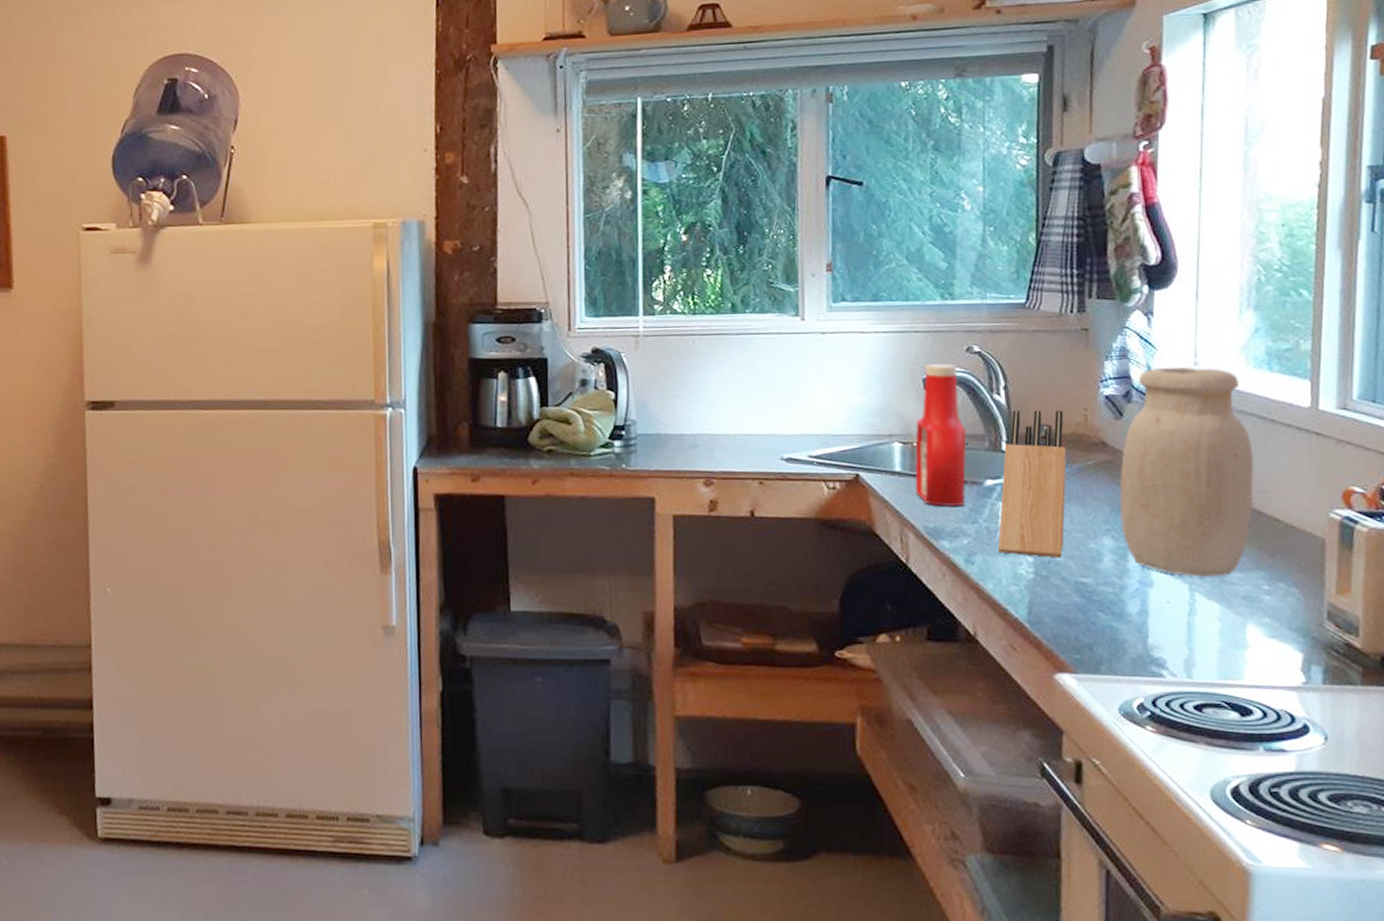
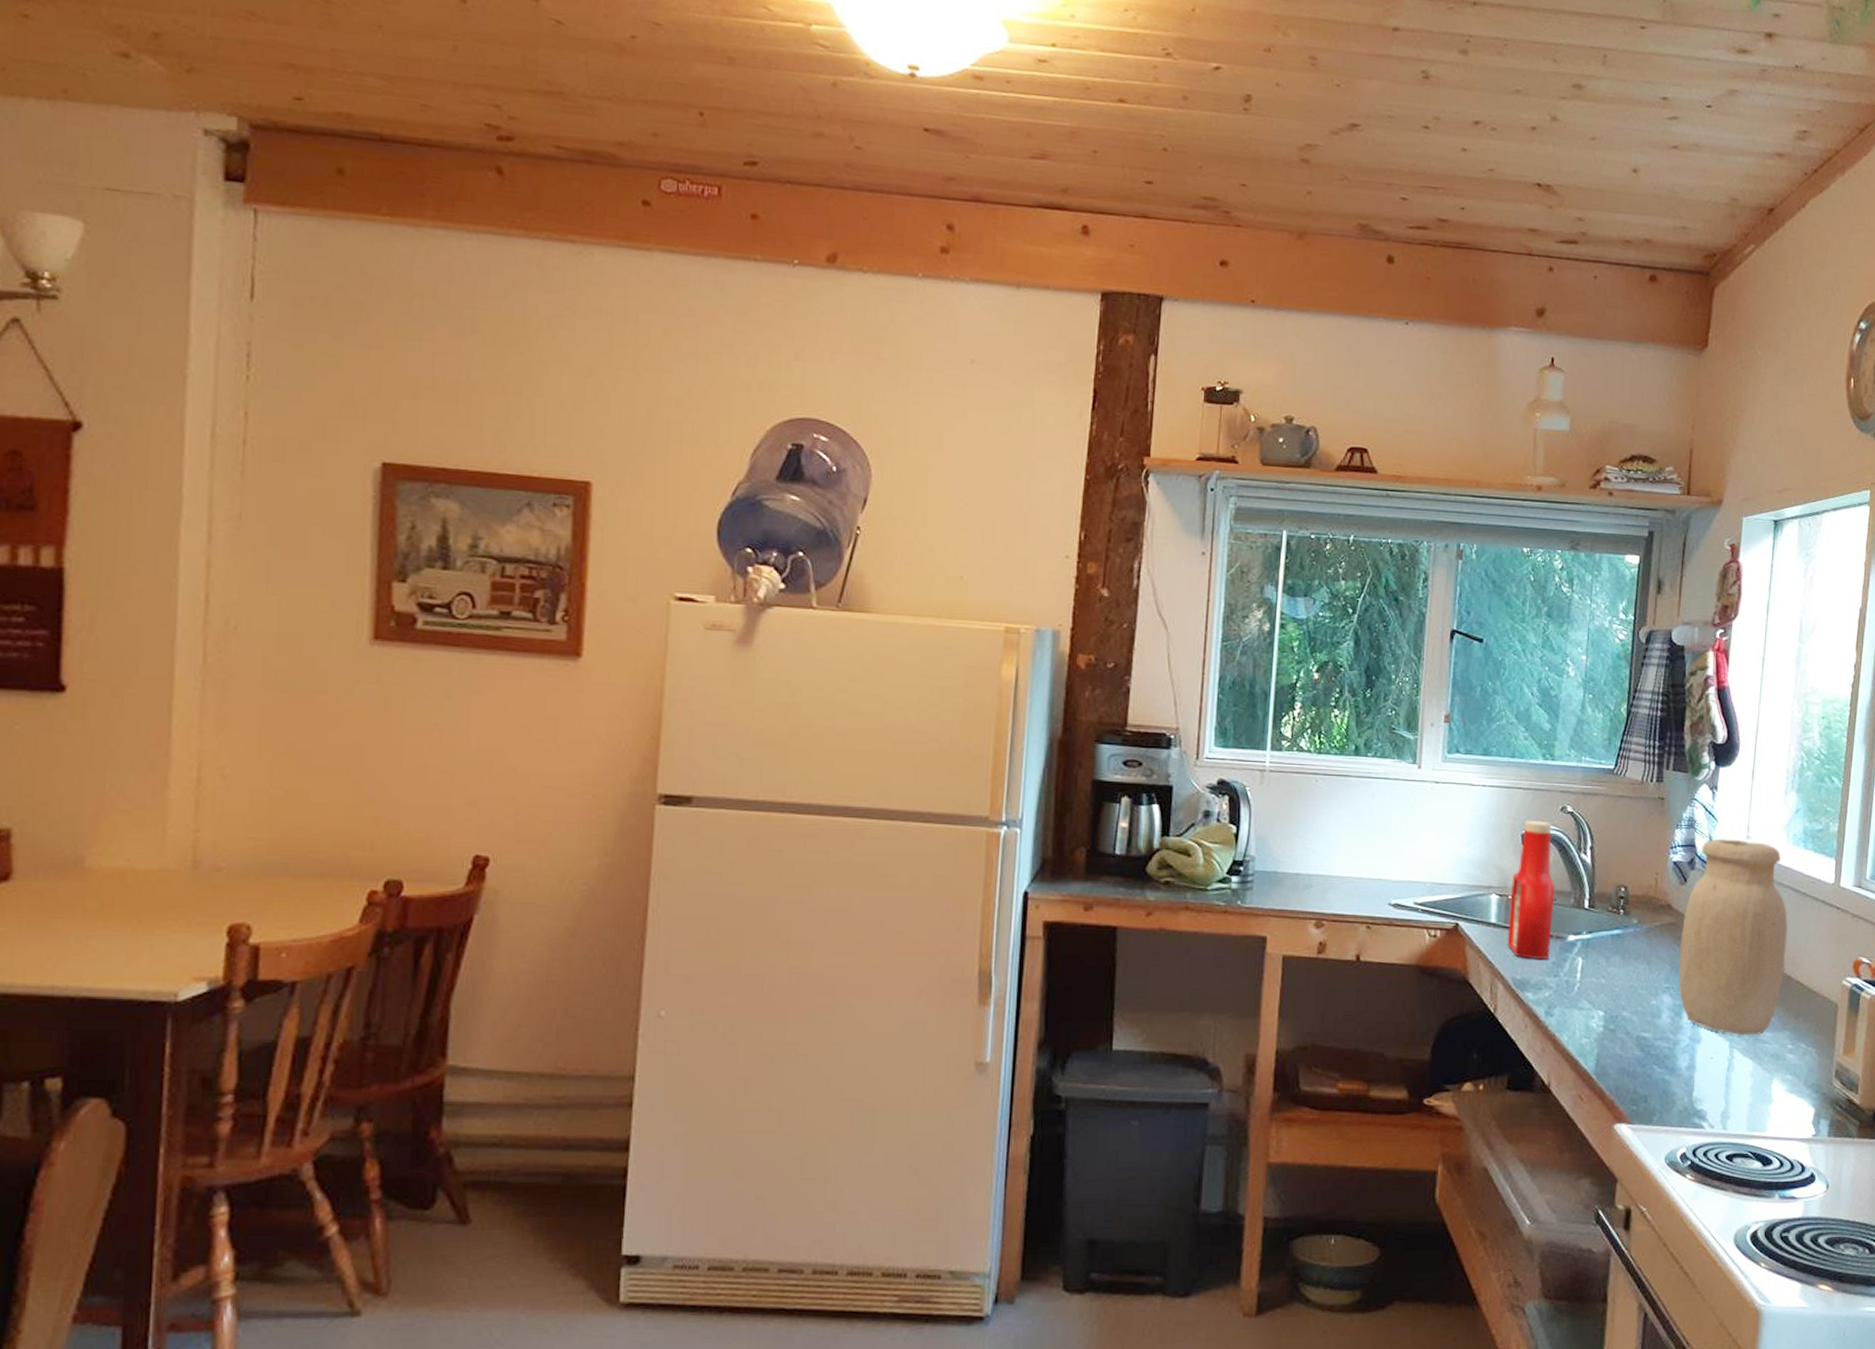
knife block: present [997,409,1067,558] -> none [1574,869,1639,1013]

